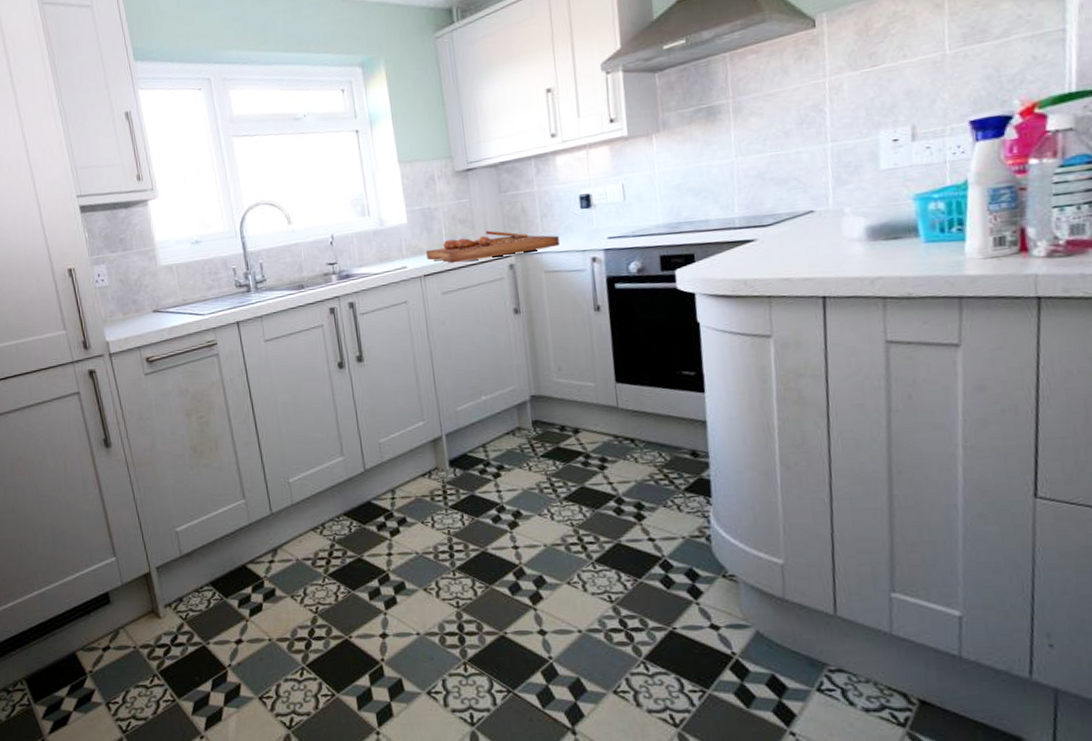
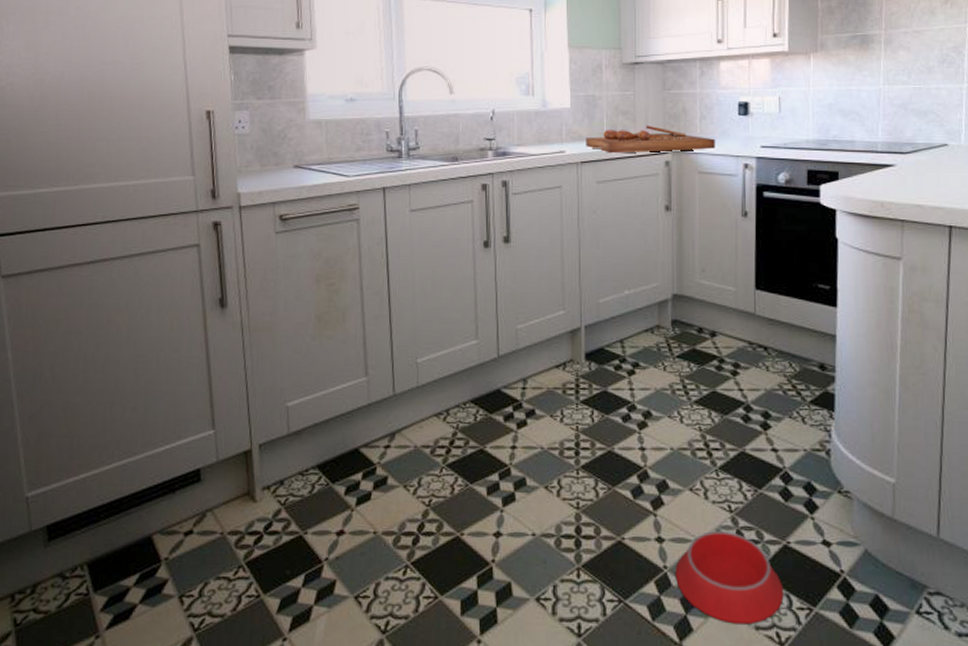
pet bowl: none [560,621,674,708] -> present [675,531,784,625]

